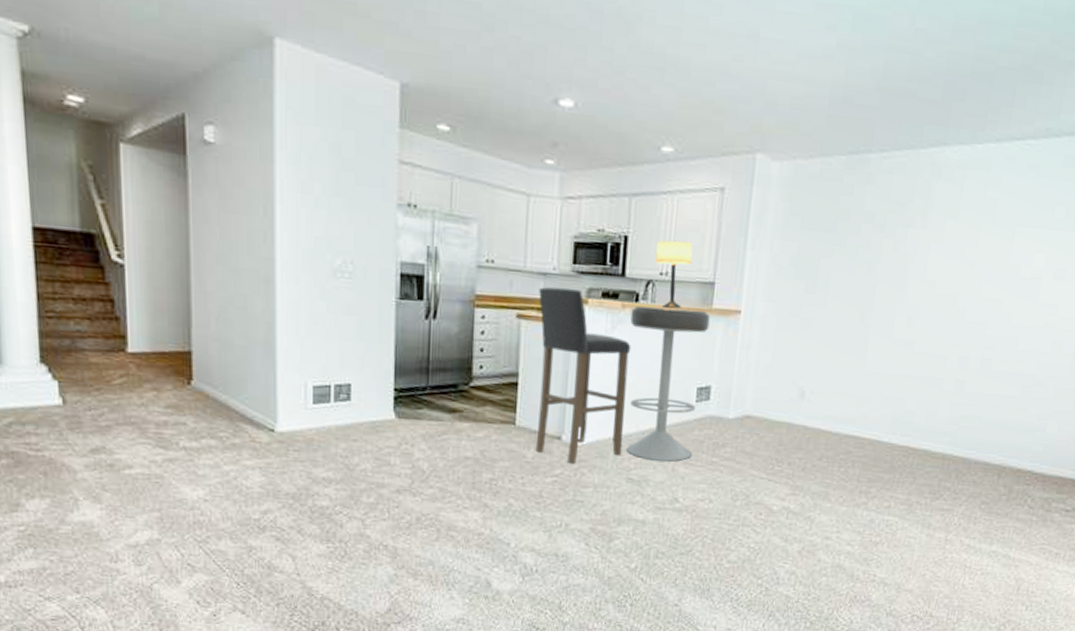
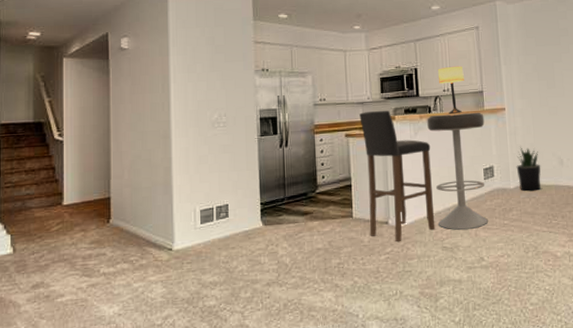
planter: none [740,365,775,426] -> present [516,146,541,192]

